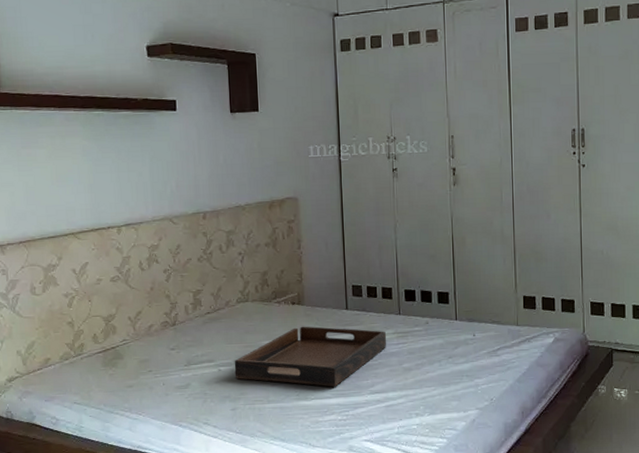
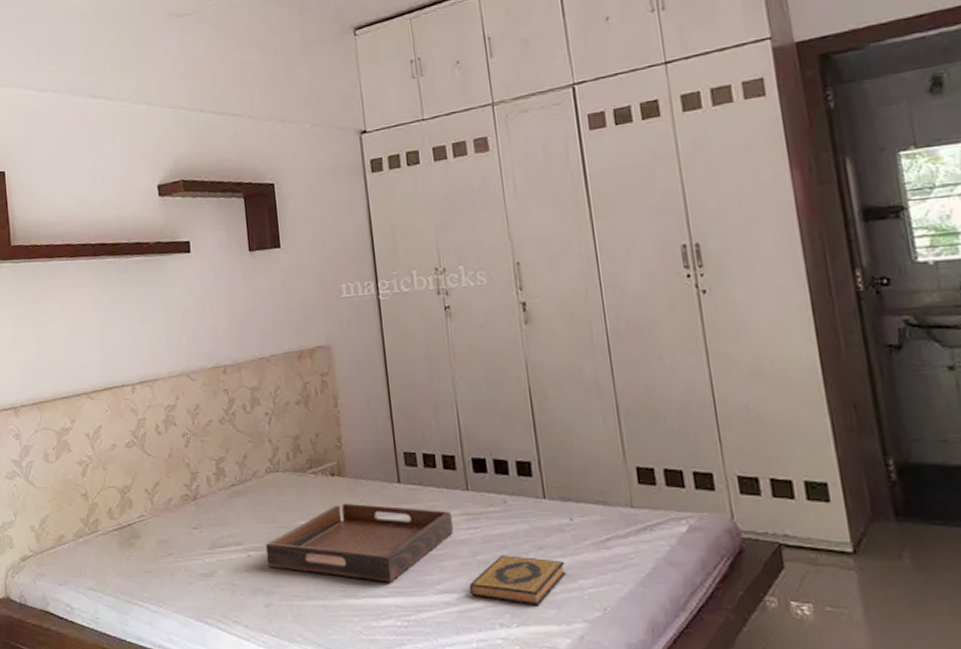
hardback book: none [395,363,467,400] -> present [468,555,567,606]

